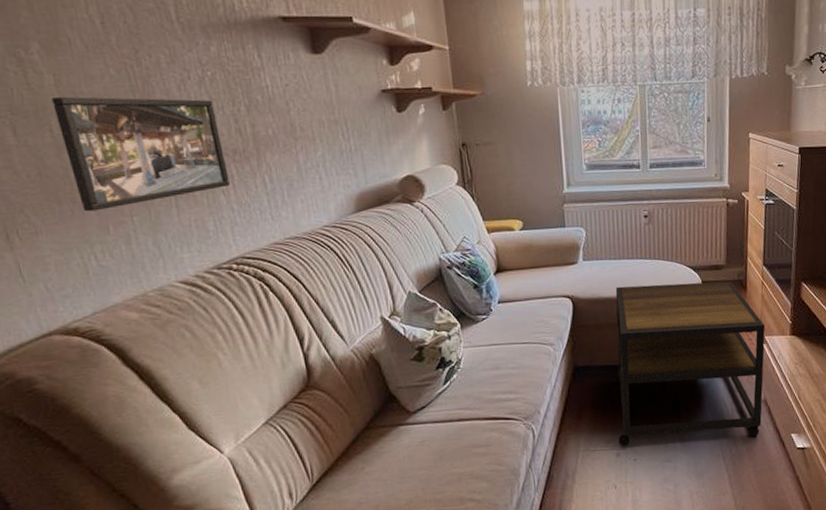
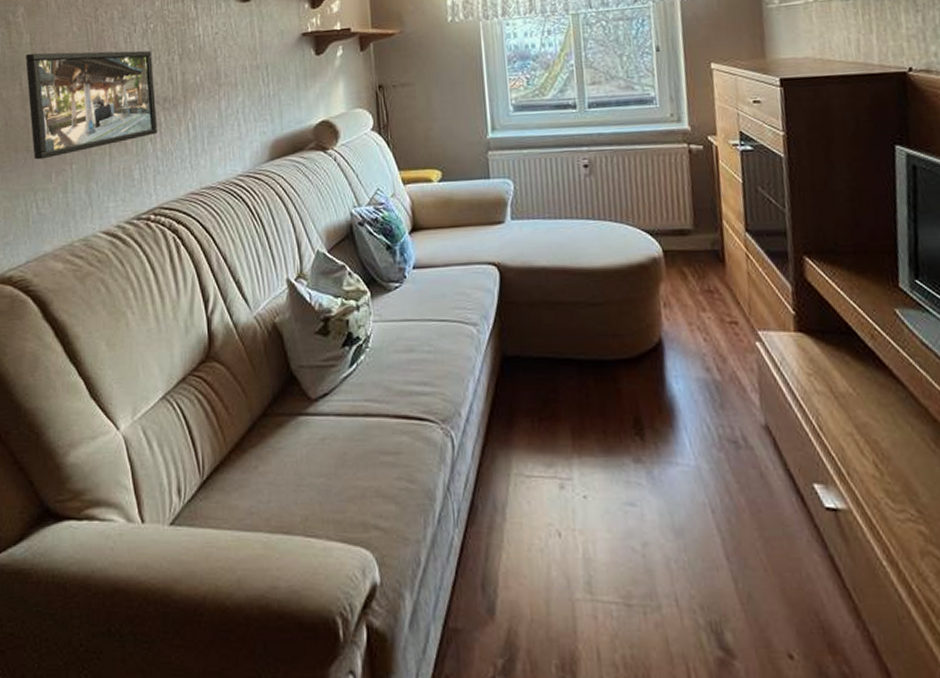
side table: present [614,281,765,447] -> none [551,251,766,482]

